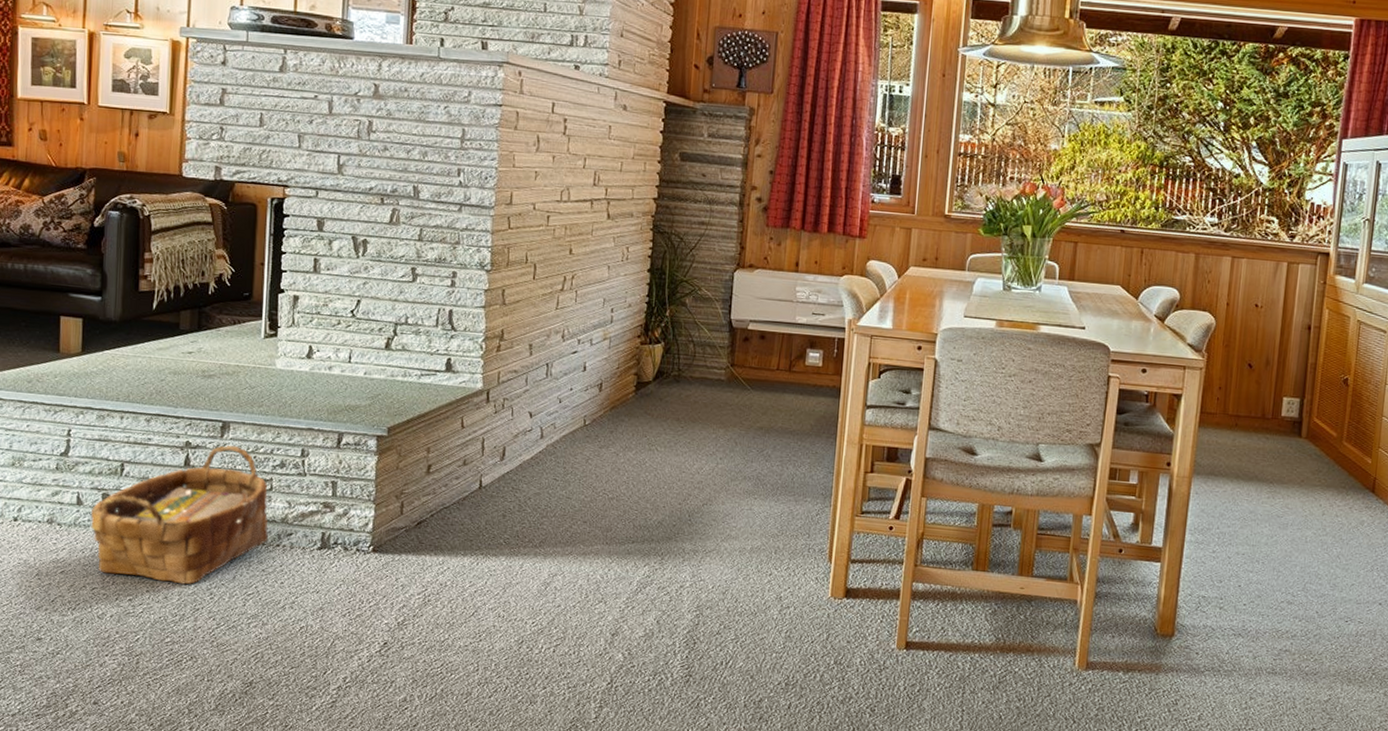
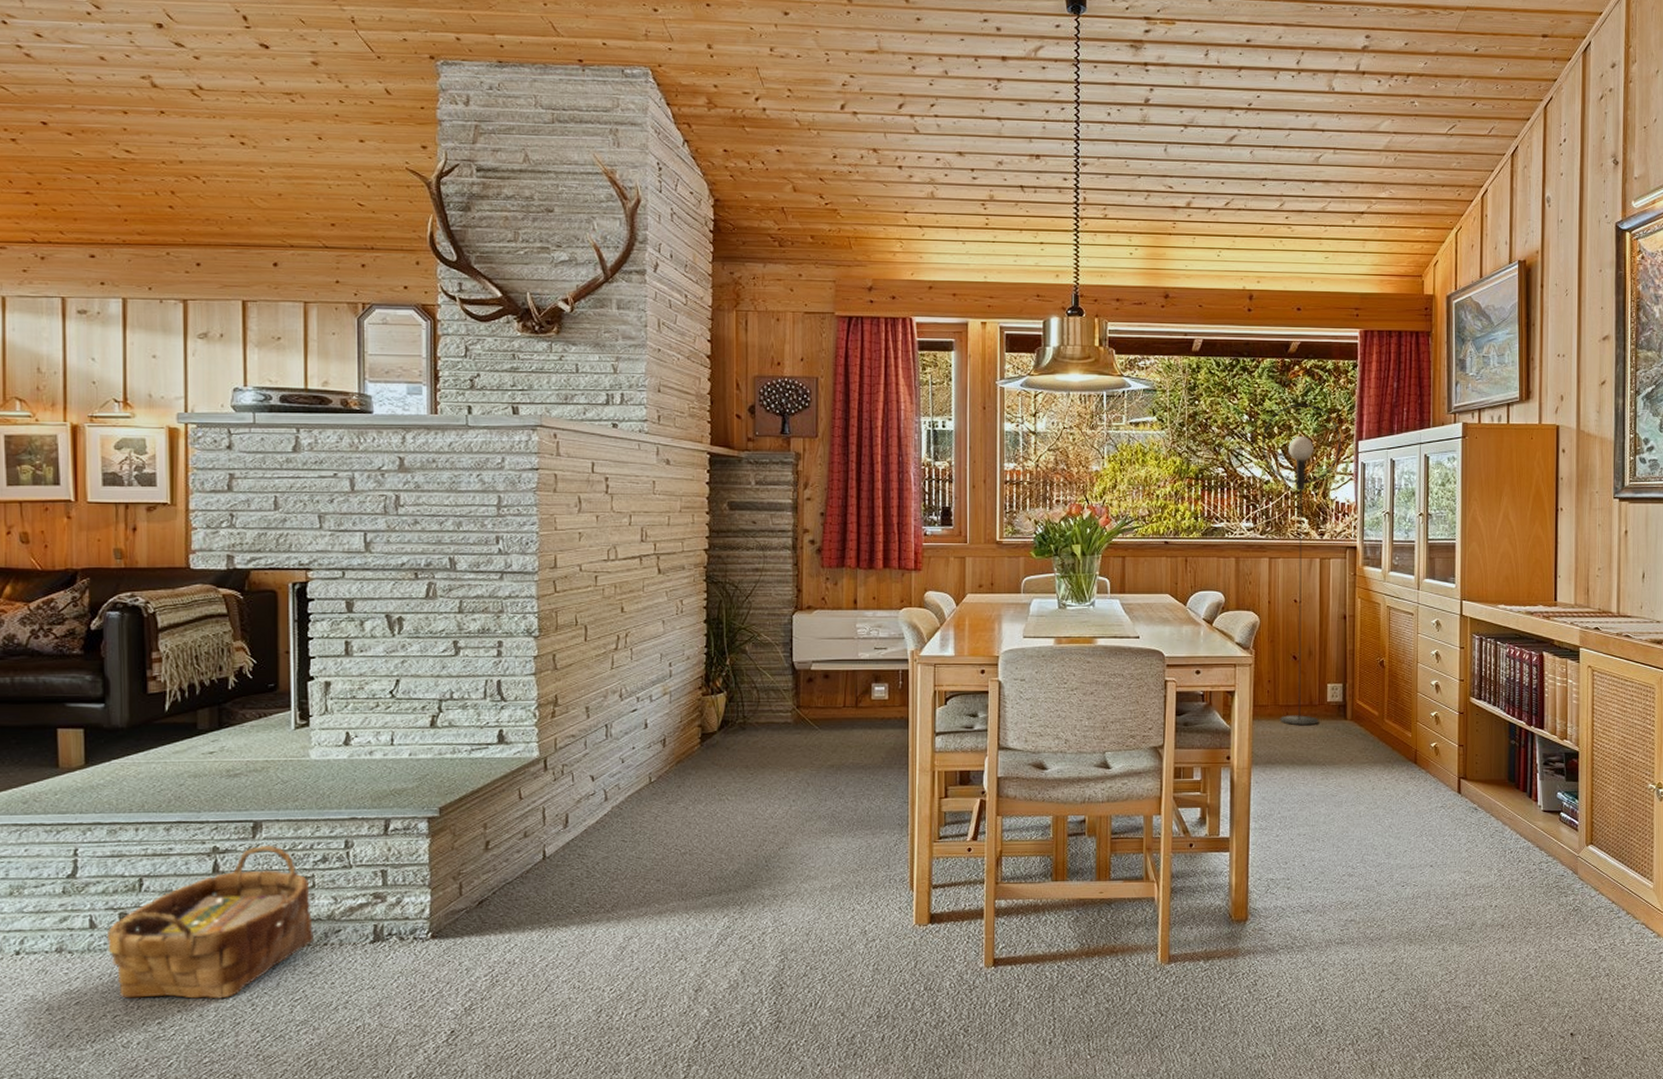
floor lamp: none [1227,93,1324,440] -> present [1262,403,1341,726]

